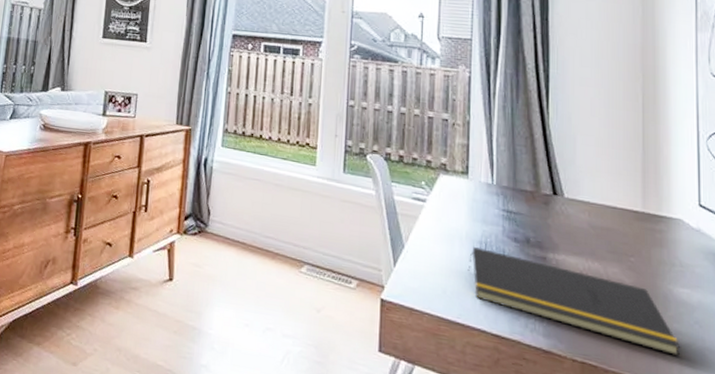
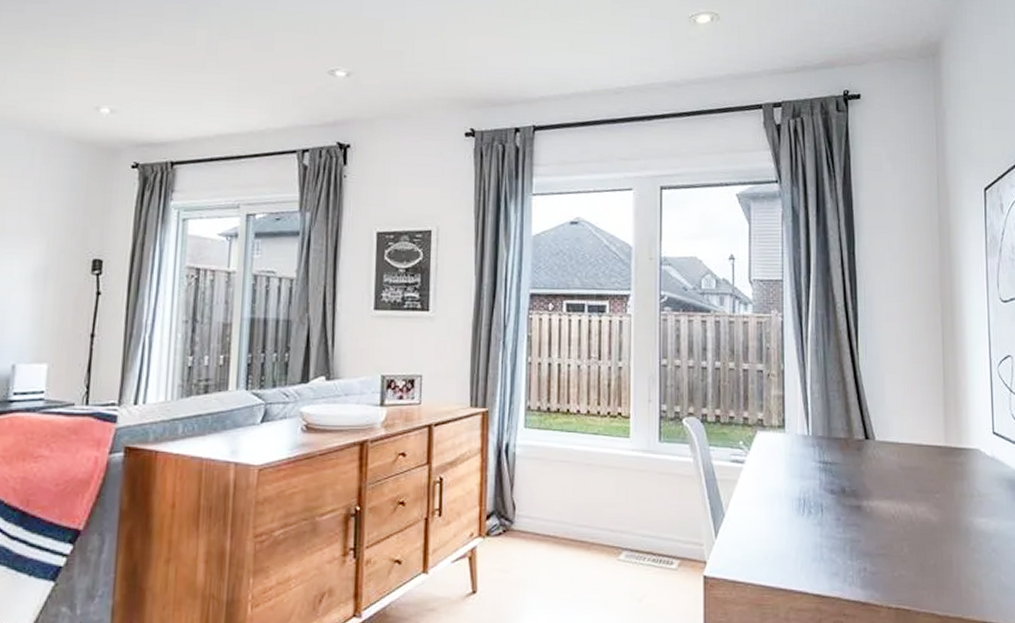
notepad: present [467,246,681,356] -> none [787,504,981,586]

